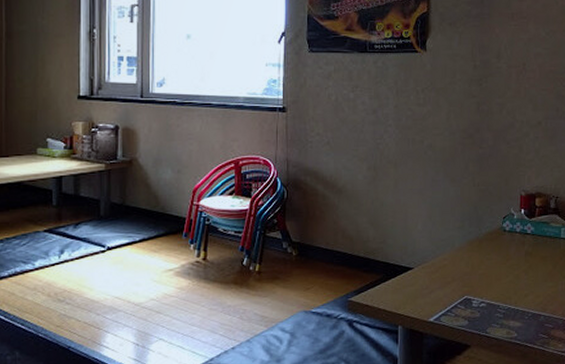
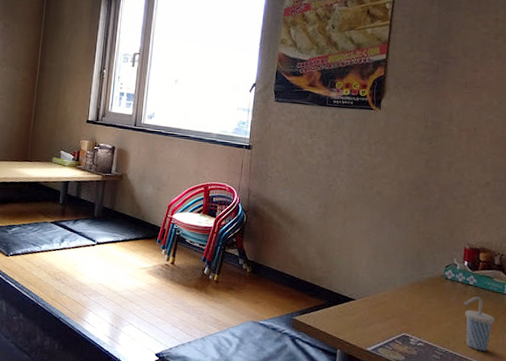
cup: none [522,245,554,302] -> present [463,296,496,352]

